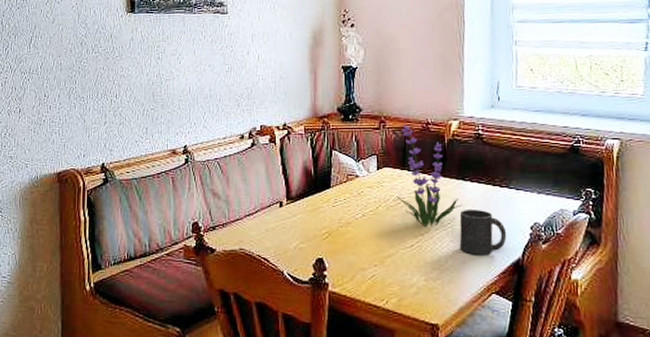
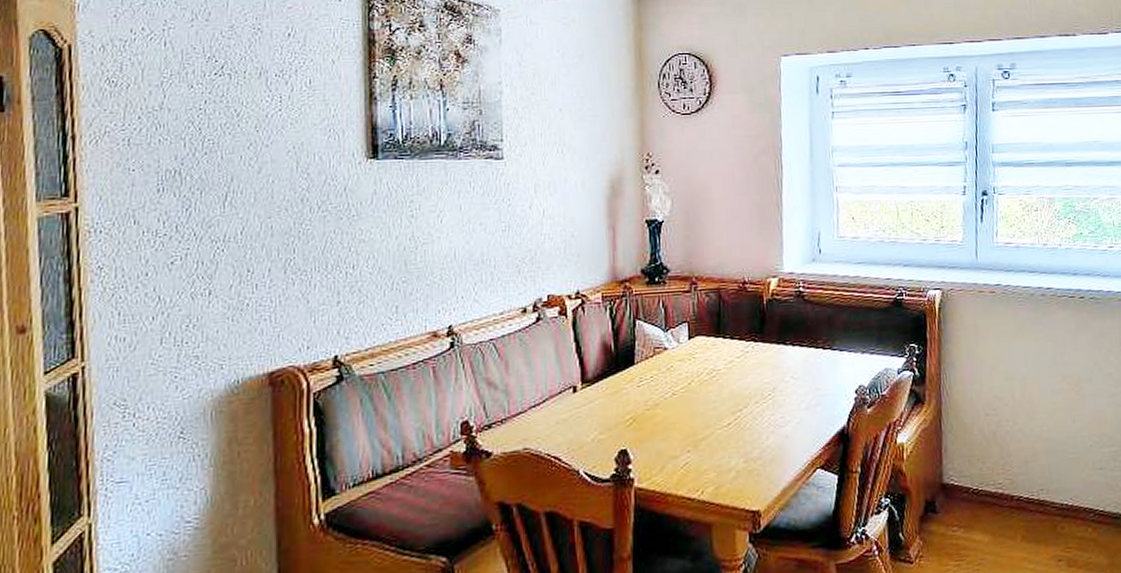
plant: present [396,124,463,227] -> none [710,285,784,401]
mug: present [459,209,507,255] -> none [780,375,831,428]

